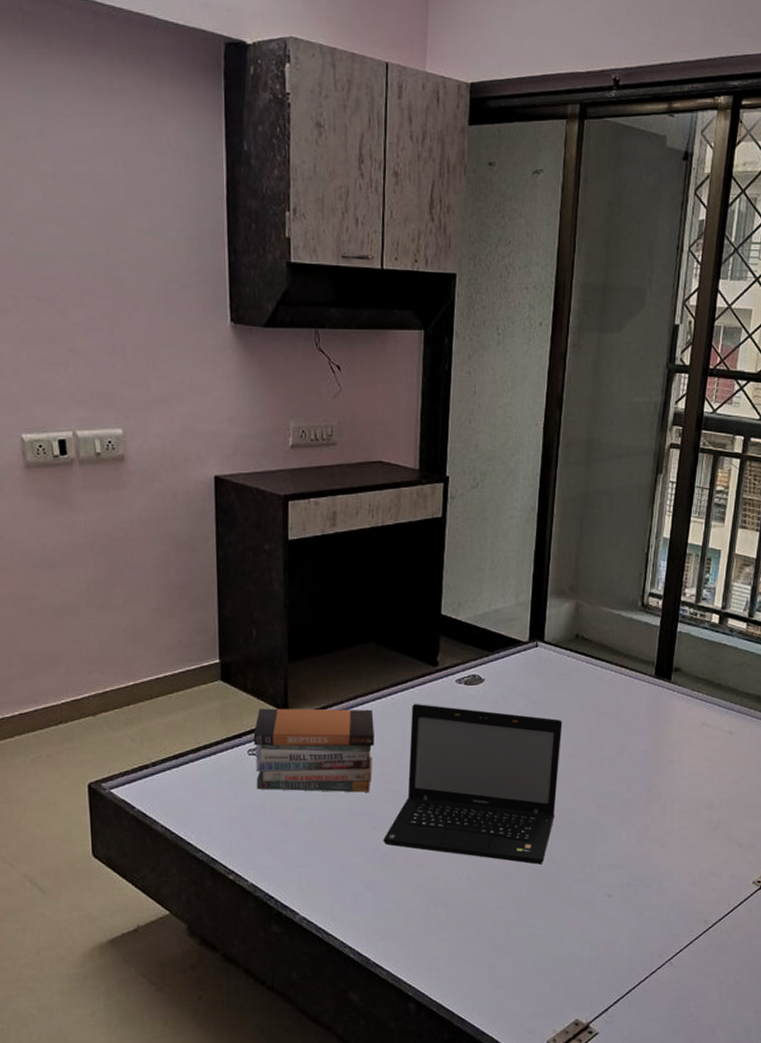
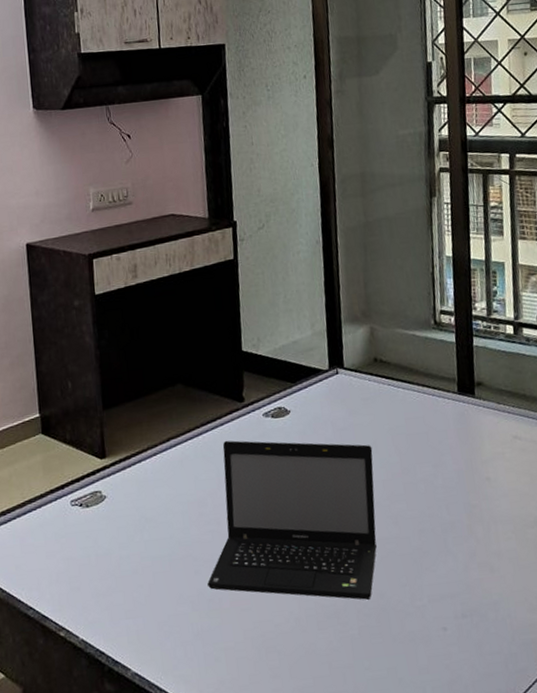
book stack: present [253,708,374,793] -> none [75,450,191,541]

